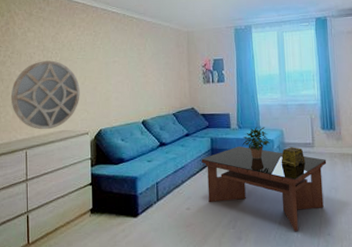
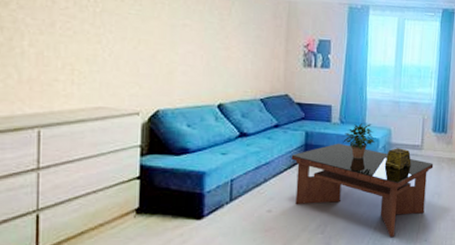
home mirror: present [10,60,80,130] -> none [15,9,130,104]

